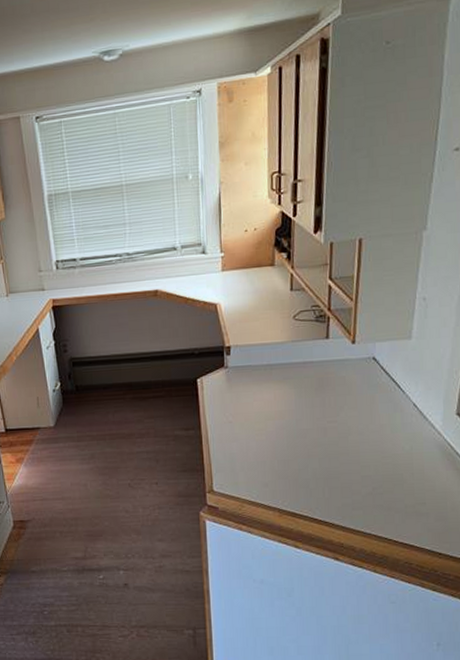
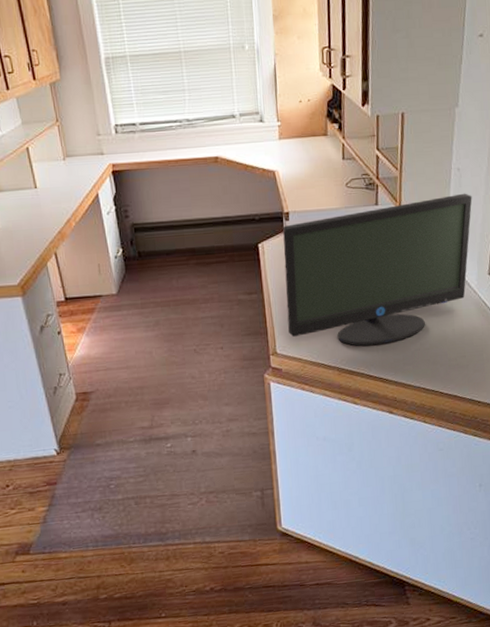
monitor: none [223,325,440,488] -> present [283,193,472,346]

